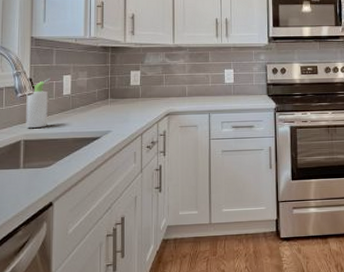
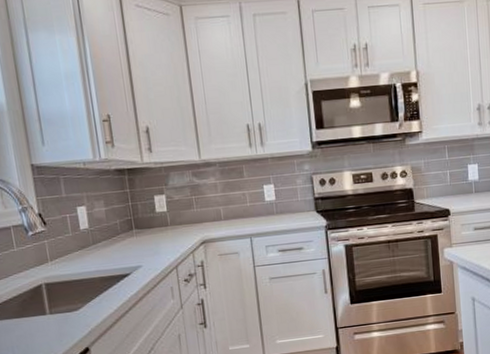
bottle: present [26,78,50,128] -> none [38,211,68,270]

